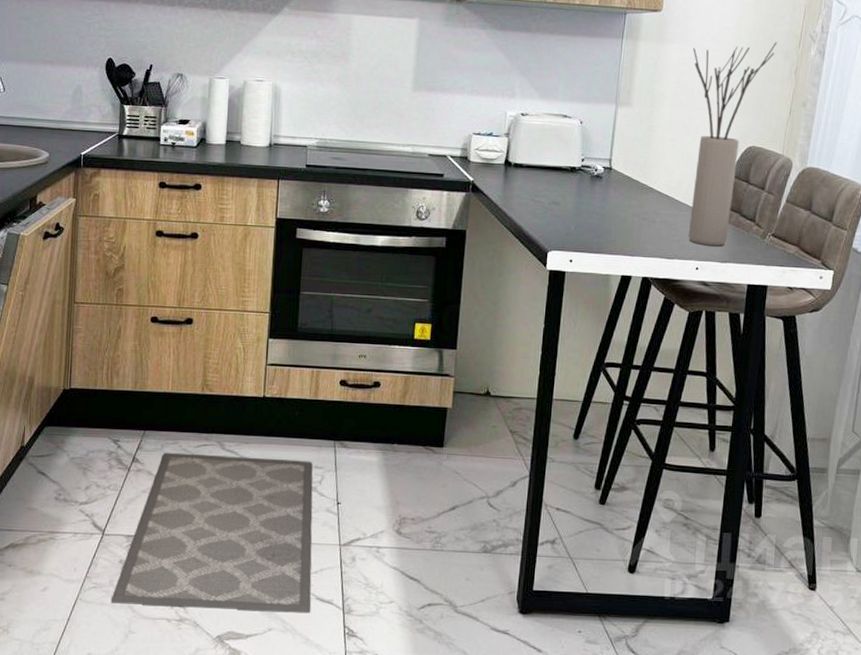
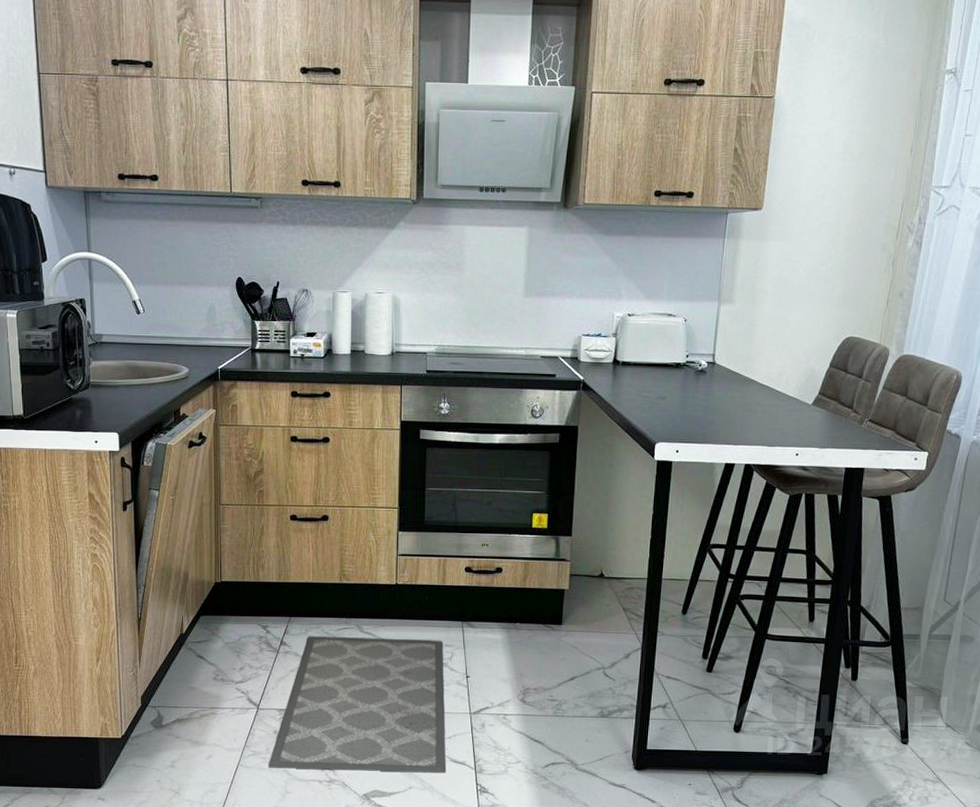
vase: present [688,42,778,248] -> none [788,235,876,434]

